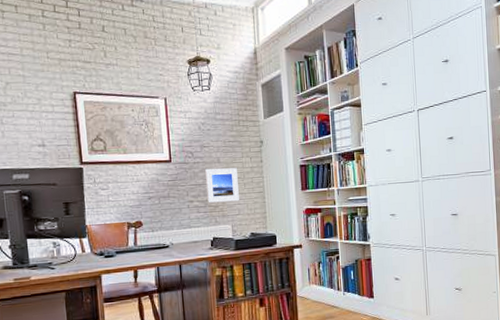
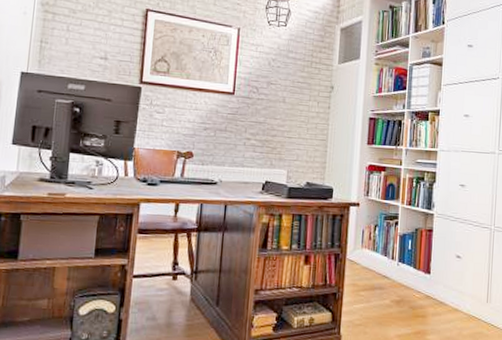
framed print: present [205,168,239,203] -> none [266,106,302,146]

